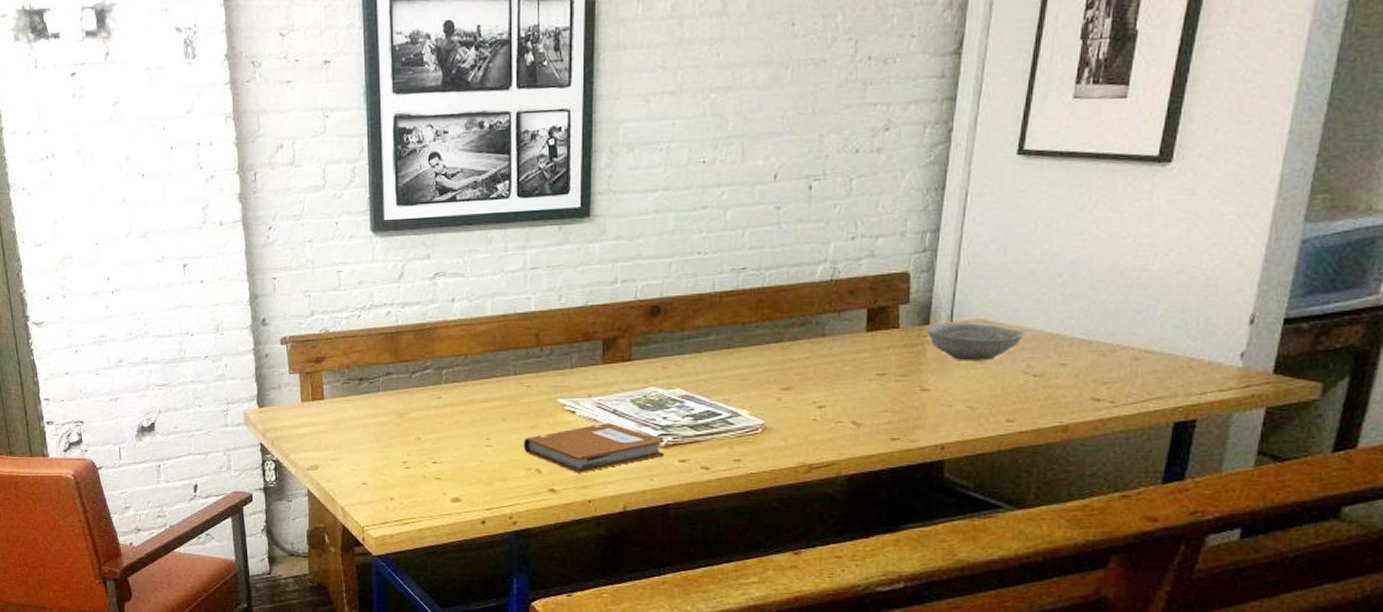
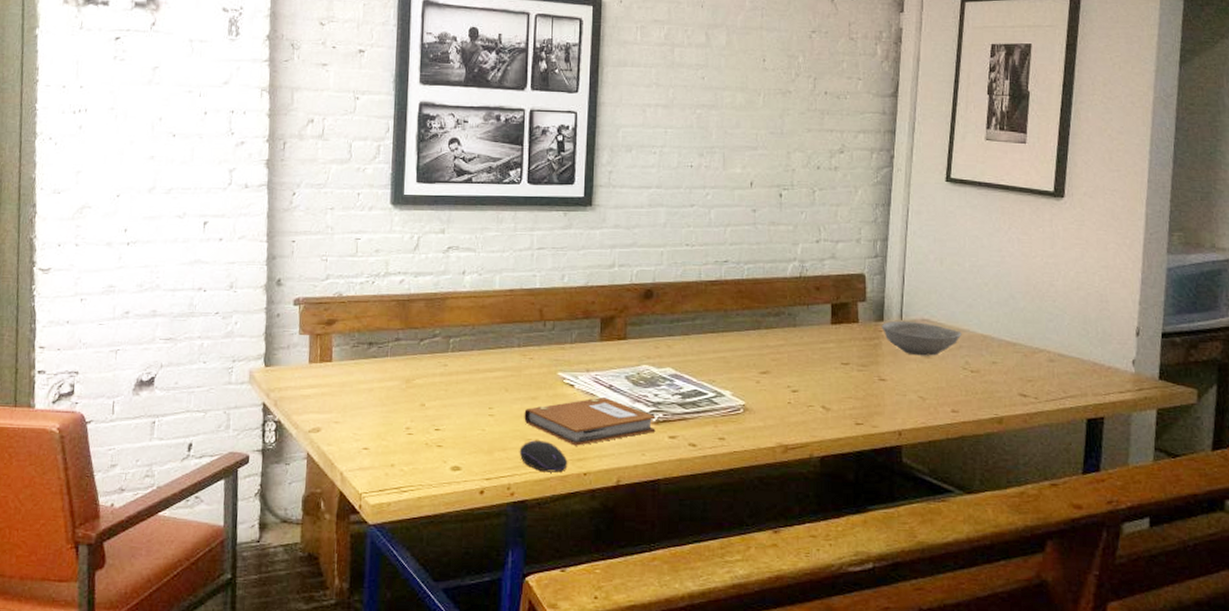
computer mouse: none [520,469,571,501] -> present [519,440,568,473]

